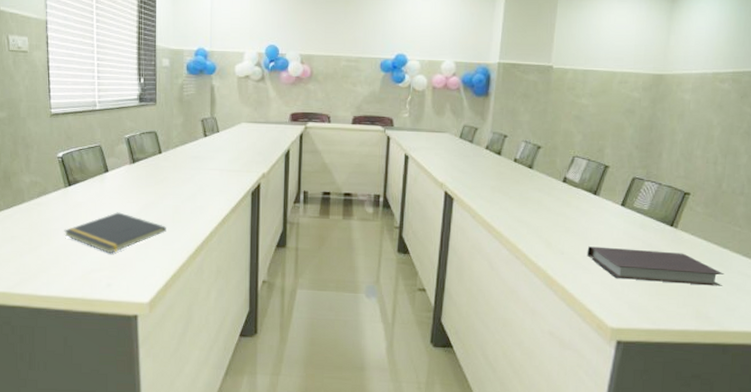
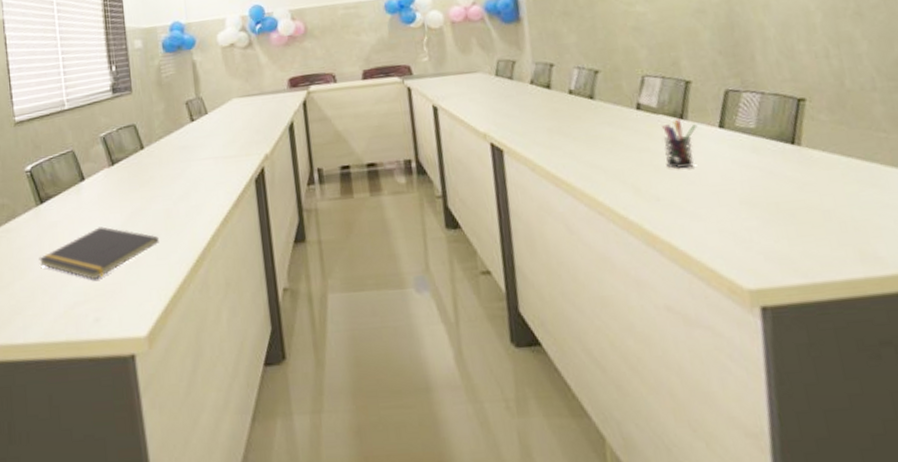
pen holder: none [575,194,606,233] -> present [662,119,698,170]
notebook: present [587,246,724,286] -> none [689,176,885,223]

